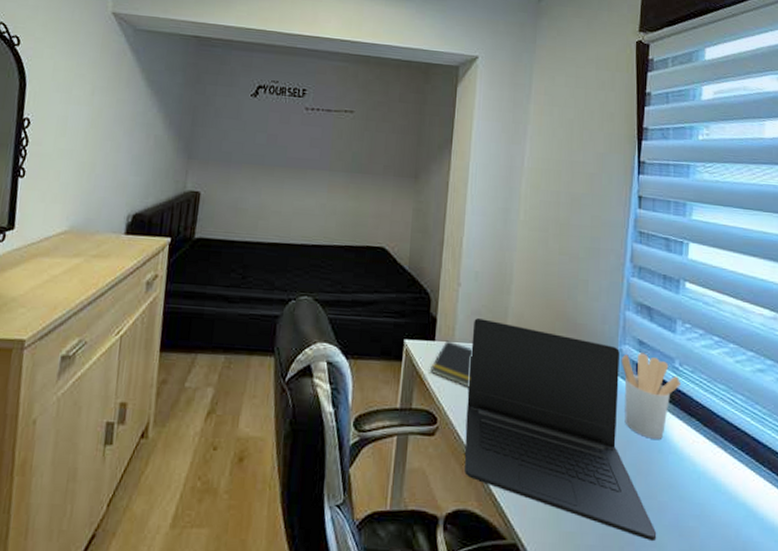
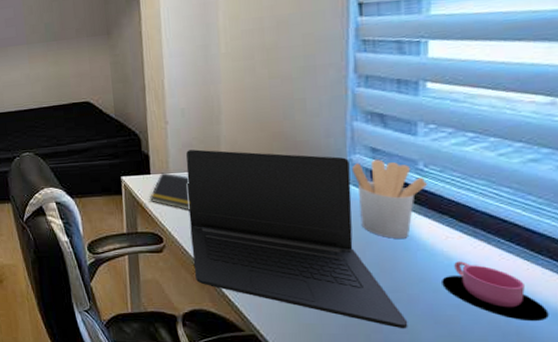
cup: none [687,468,768,537] -> present [442,261,549,322]

